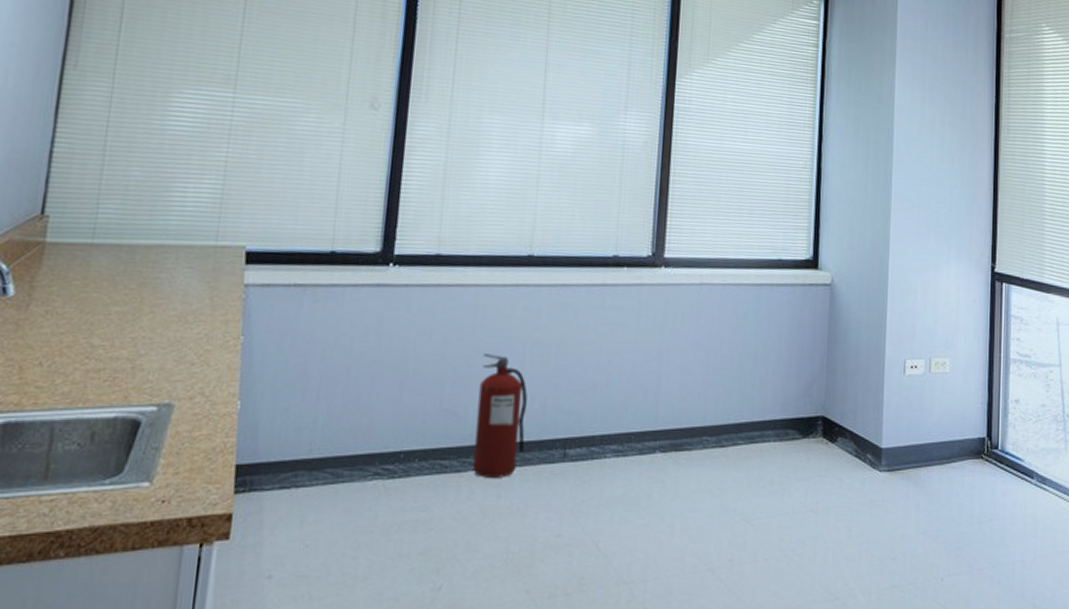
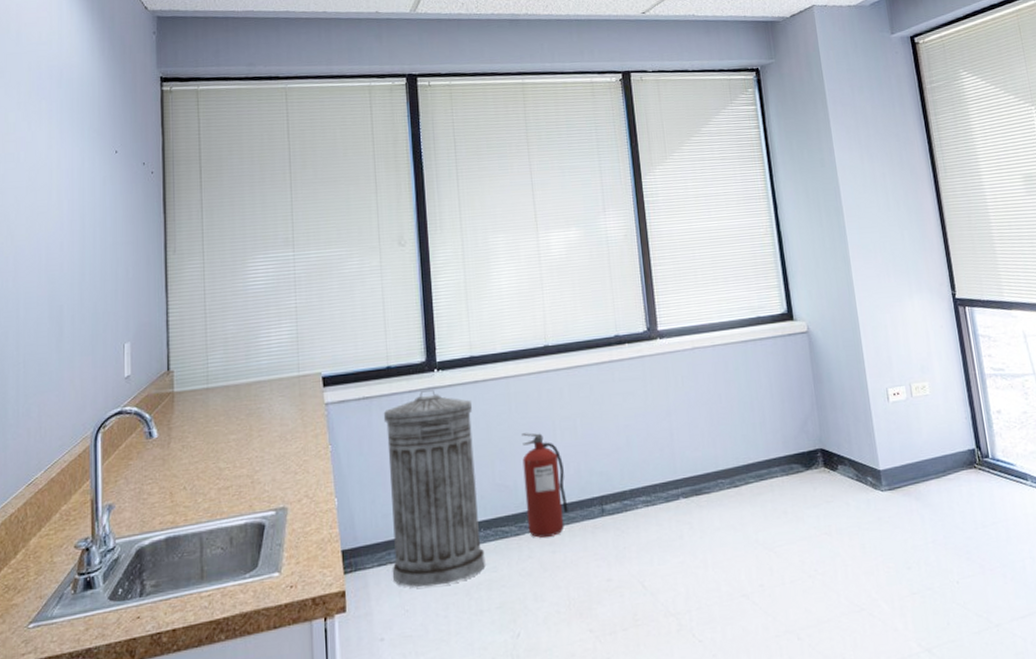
trash can: none [296,286,429,520] -> present [383,389,485,588]

